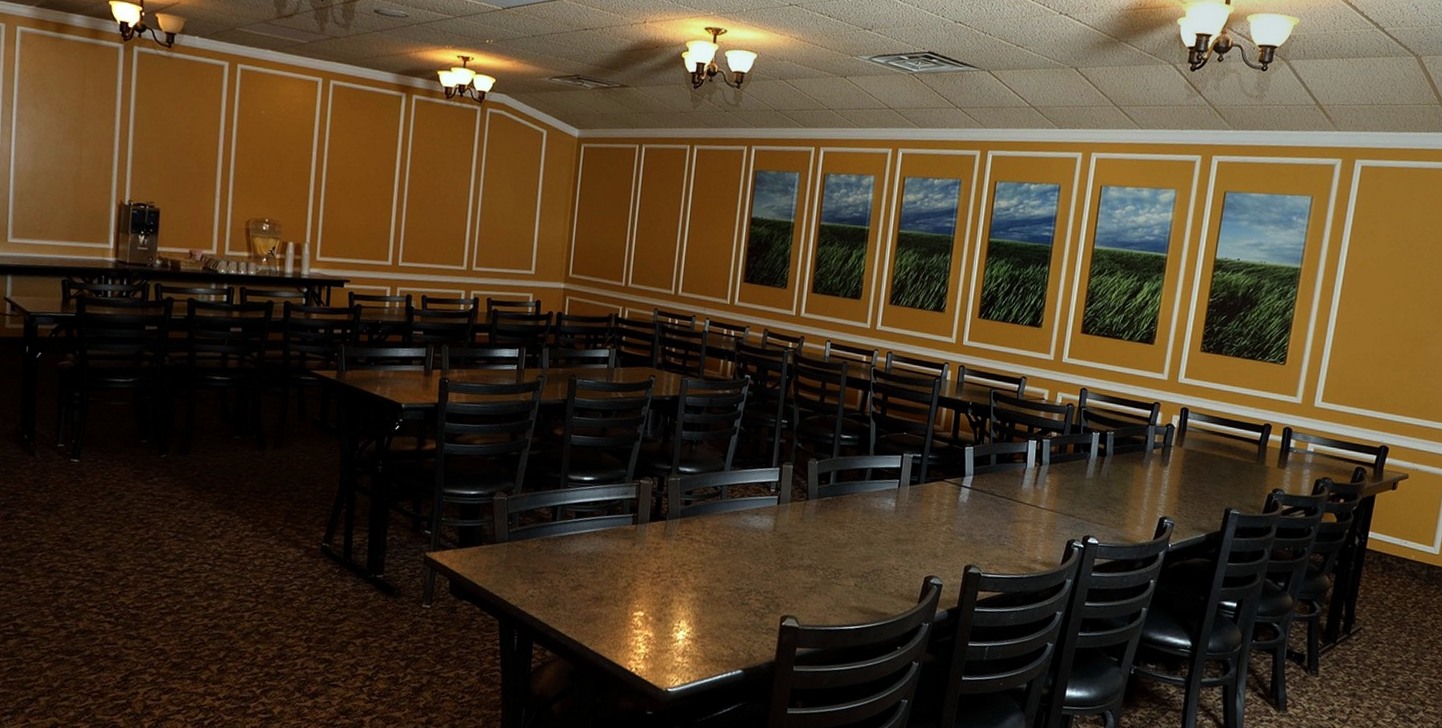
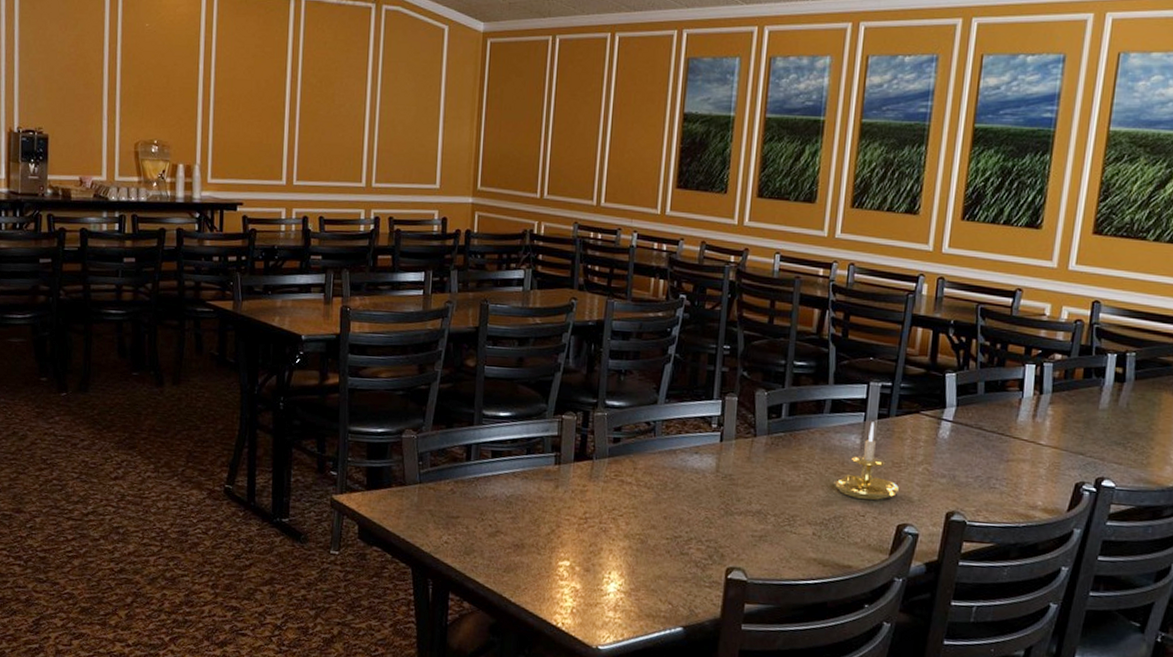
candle holder: none [872,488,926,556] -> present [832,422,899,500]

